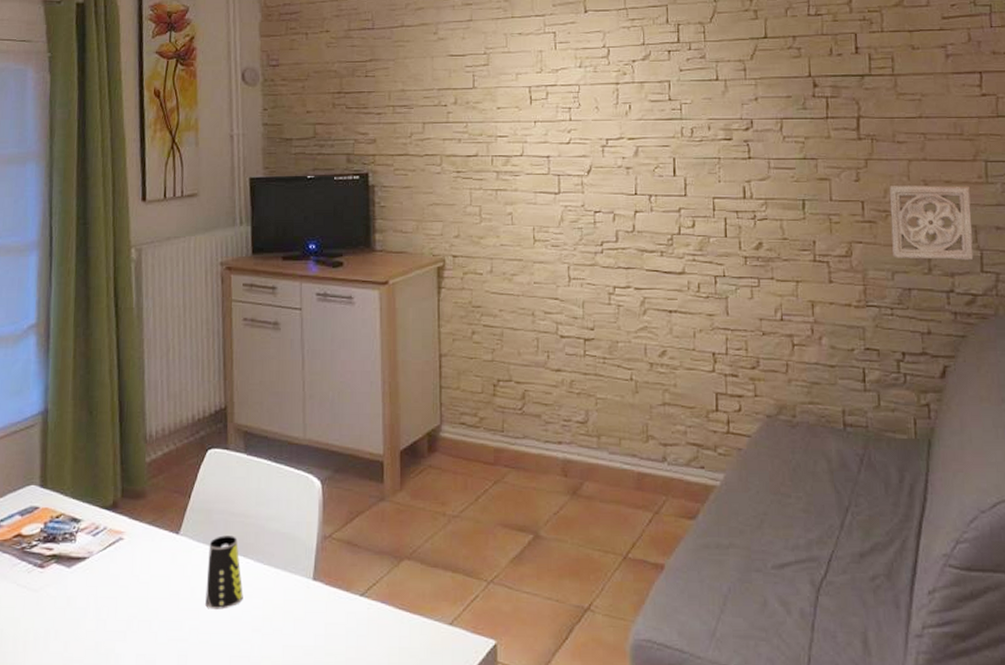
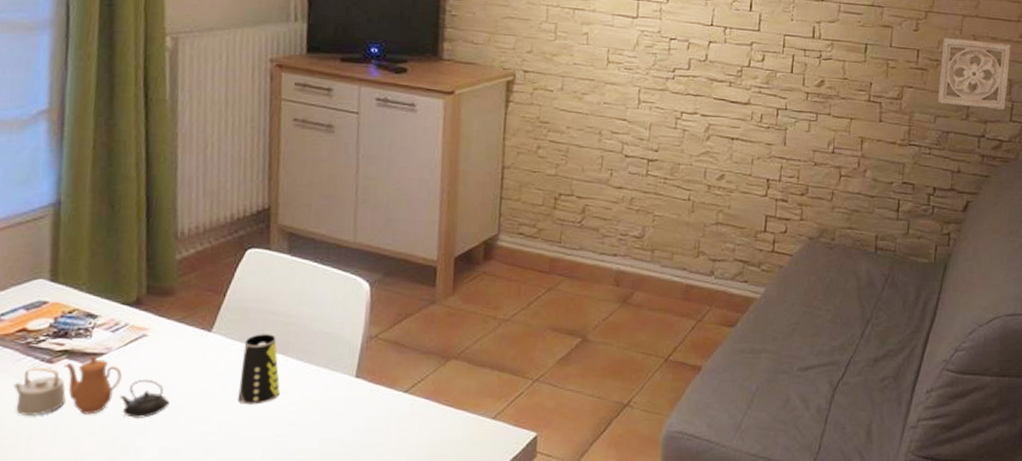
teapot: none [11,560,145,625] -> present [13,356,170,419]

